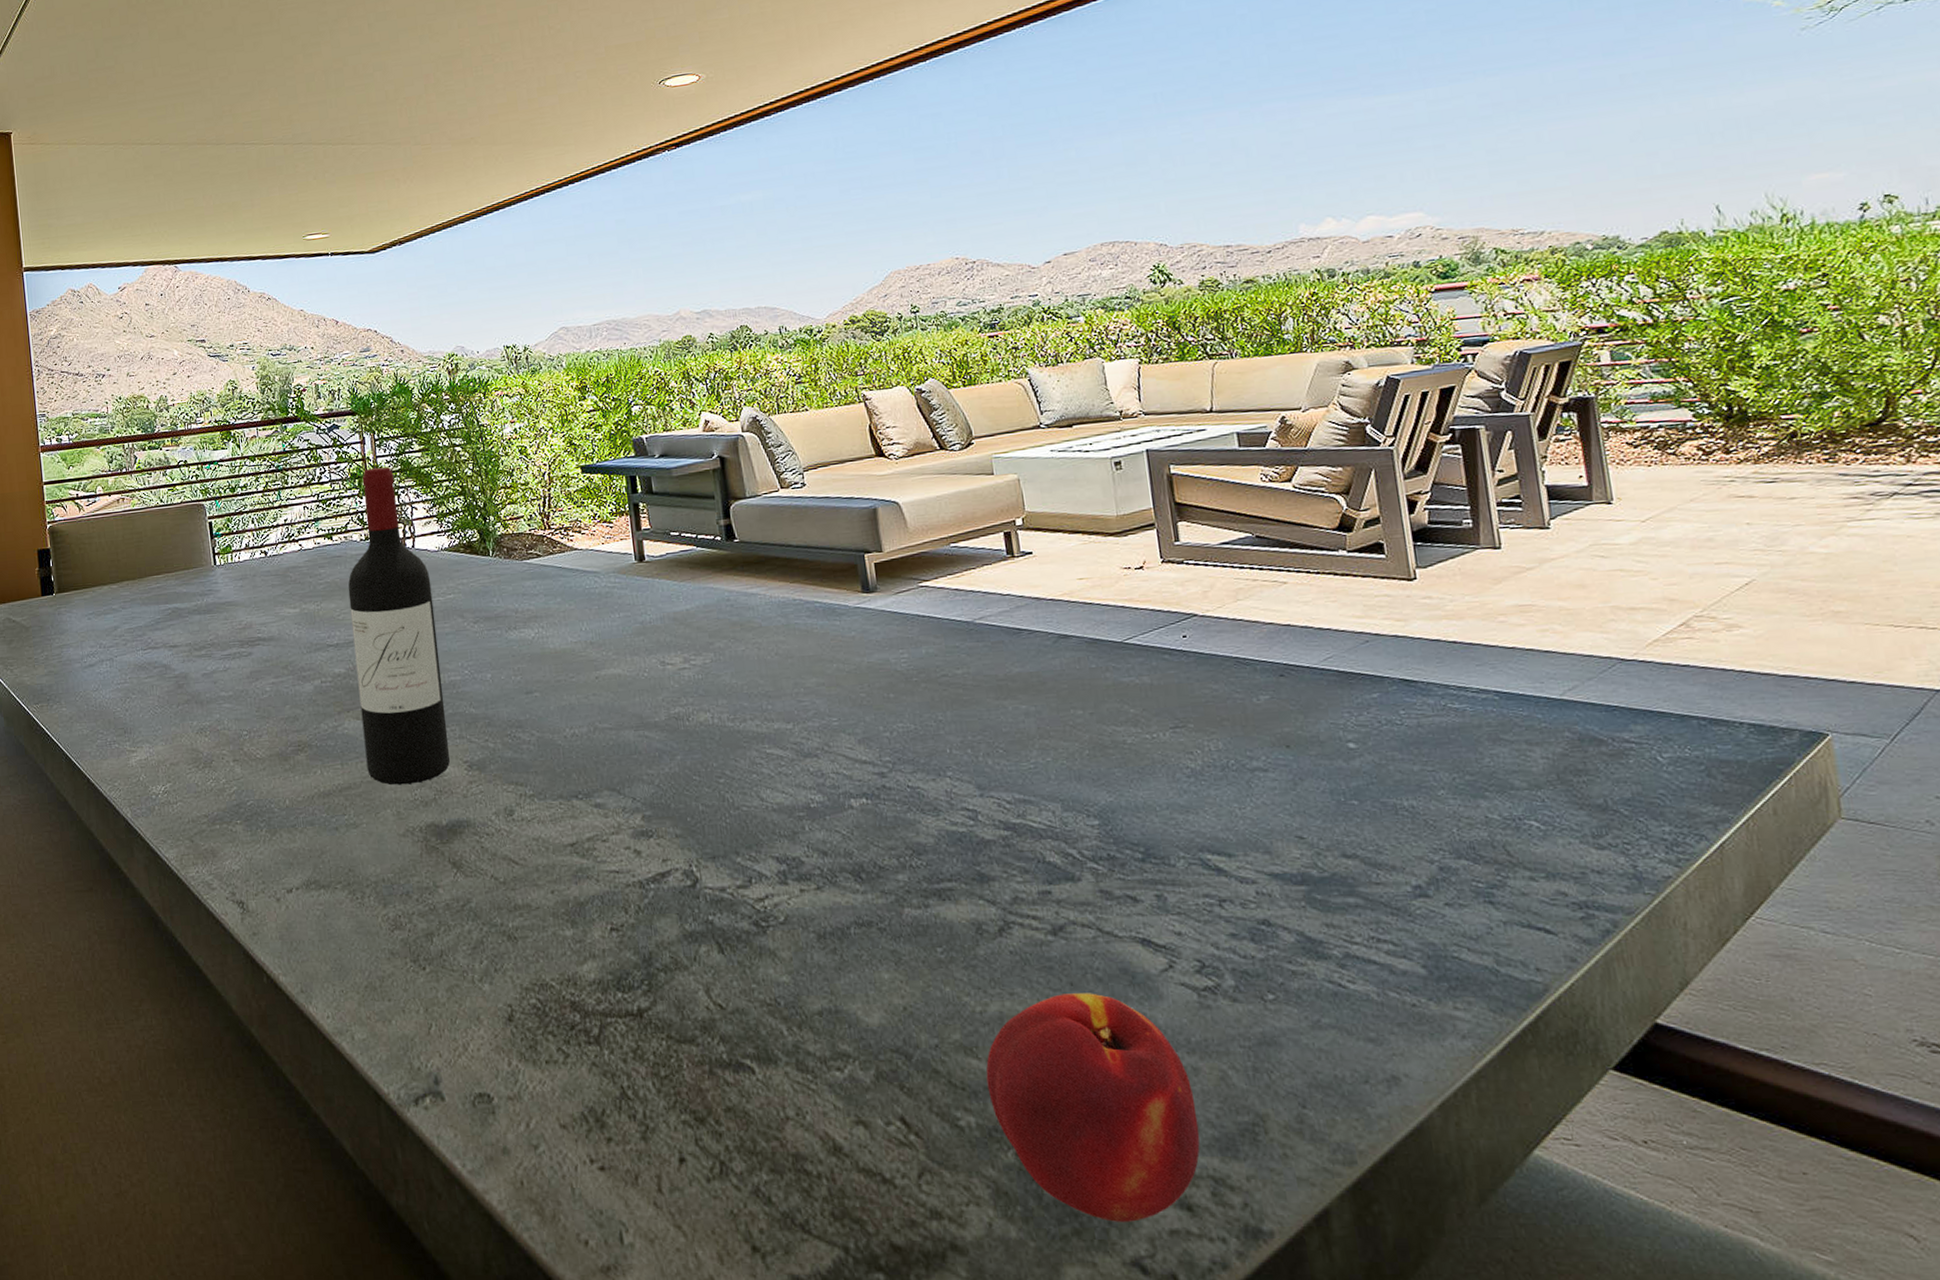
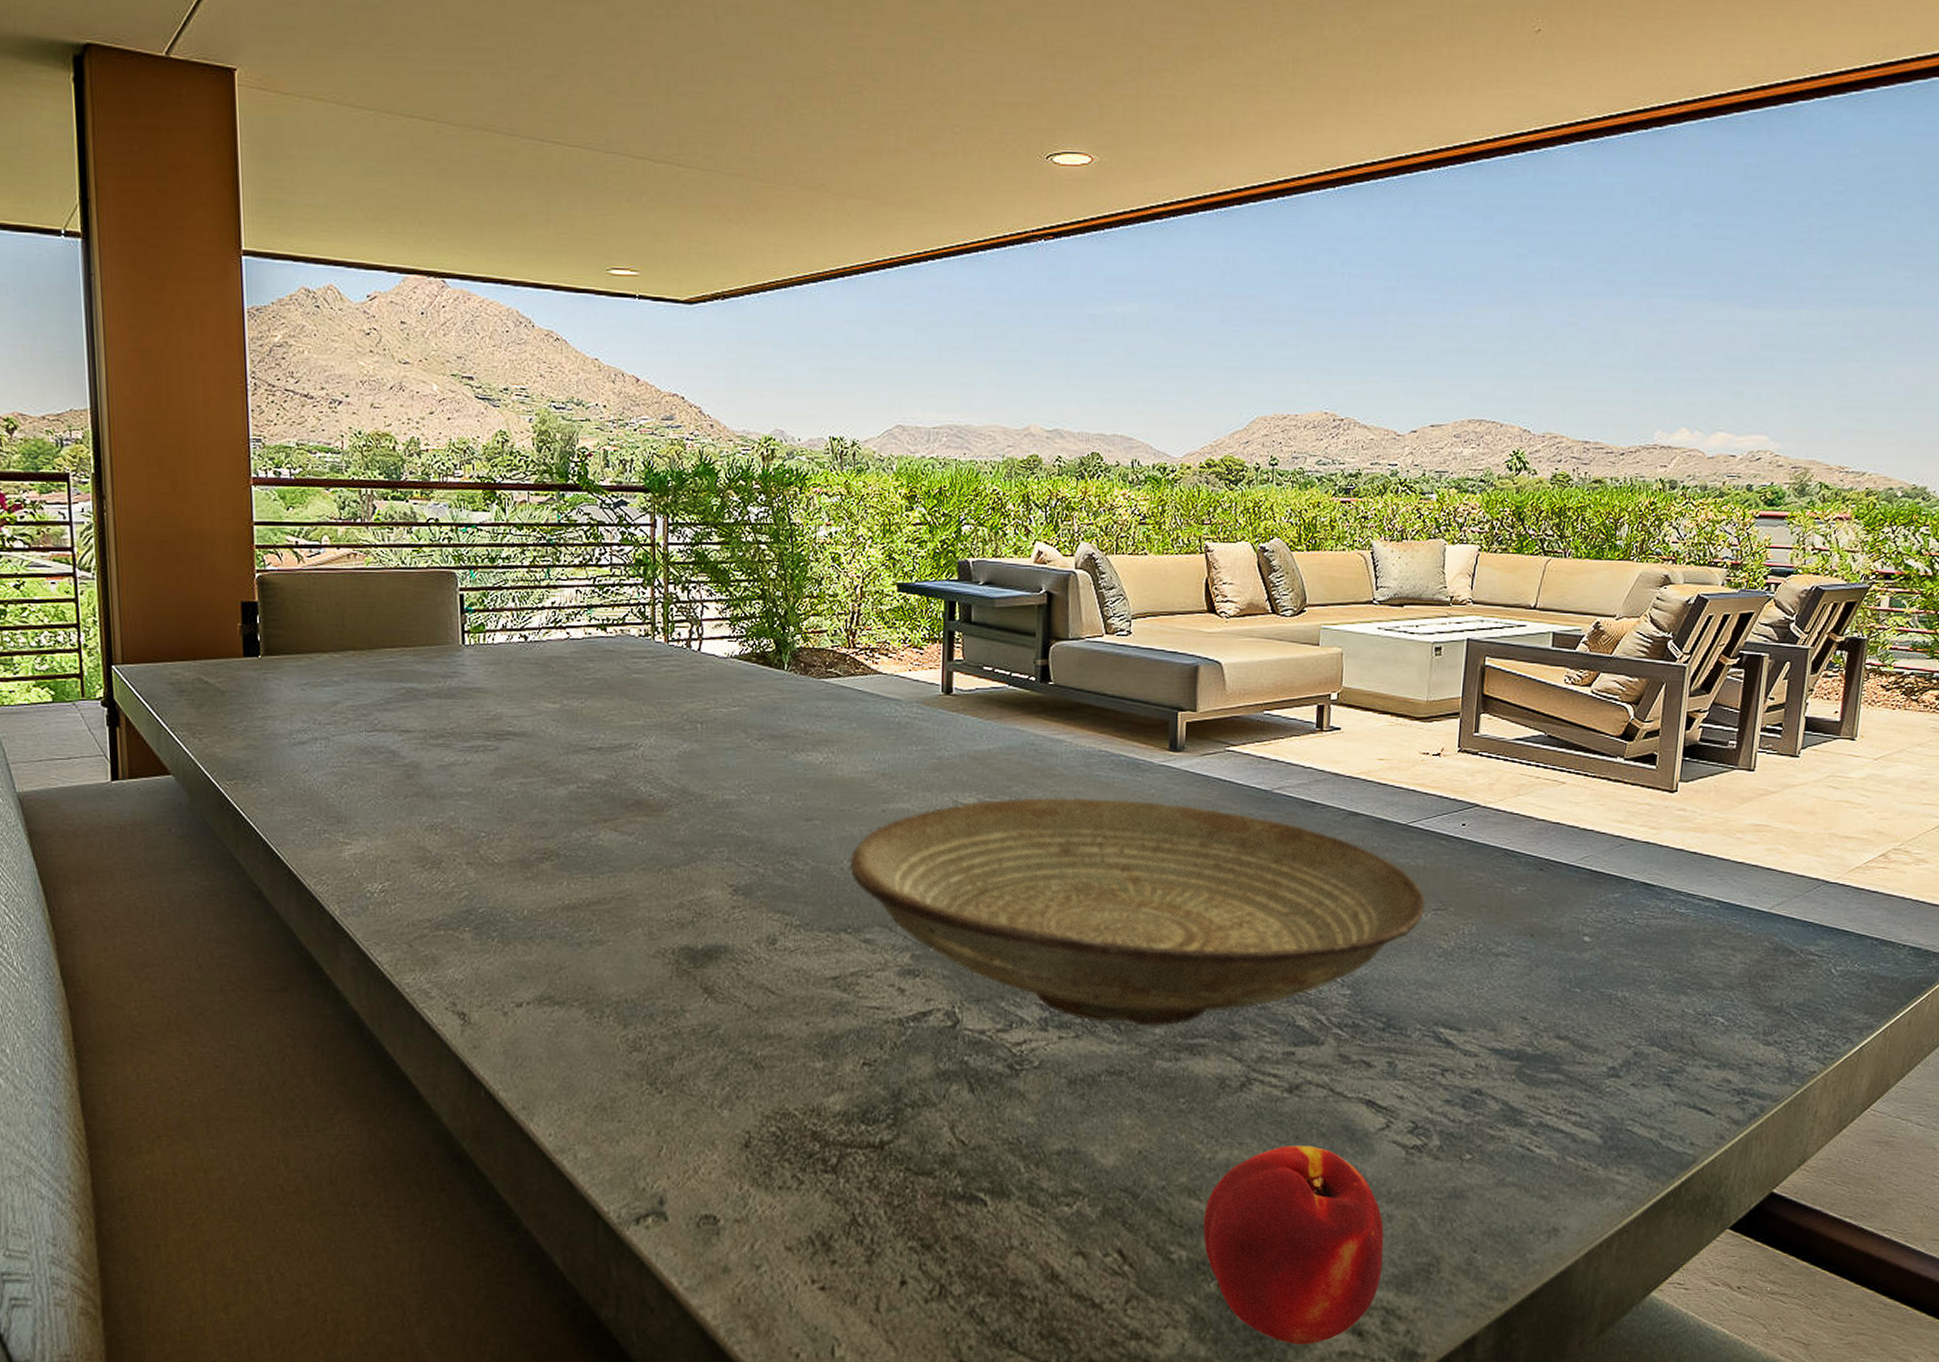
wine bottle: present [348,466,451,785] -> none [619,555,715,904]
decorative bowl: none [571,644,1162,873] -> present [849,798,1426,1026]

